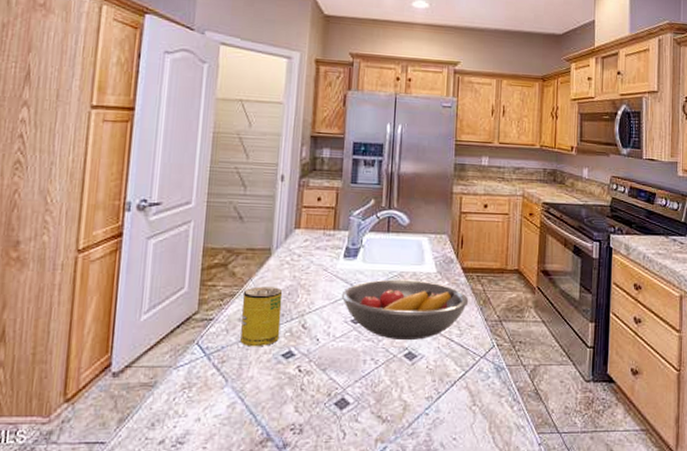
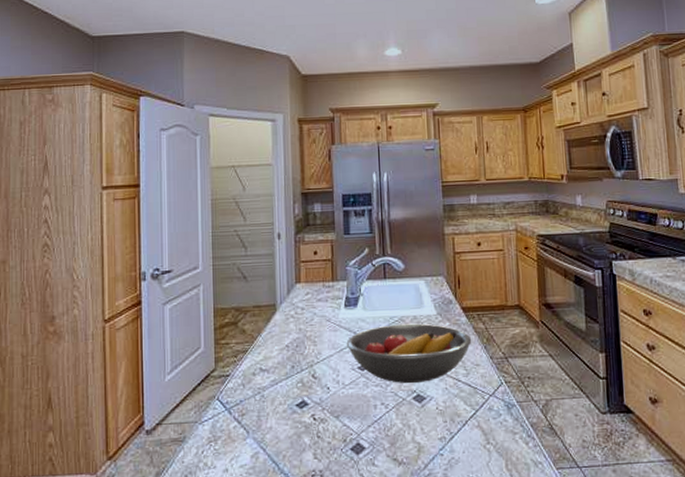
beverage can: present [240,286,283,347] -> none [254,340,292,399]

